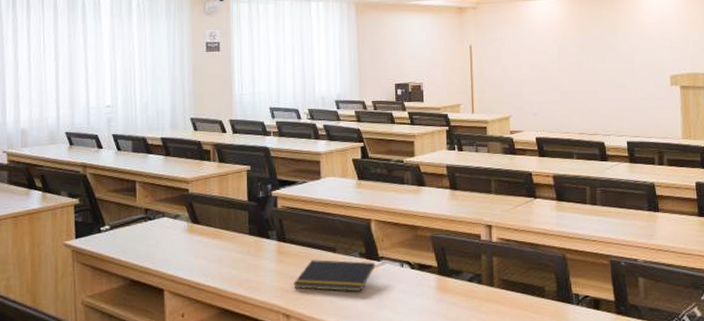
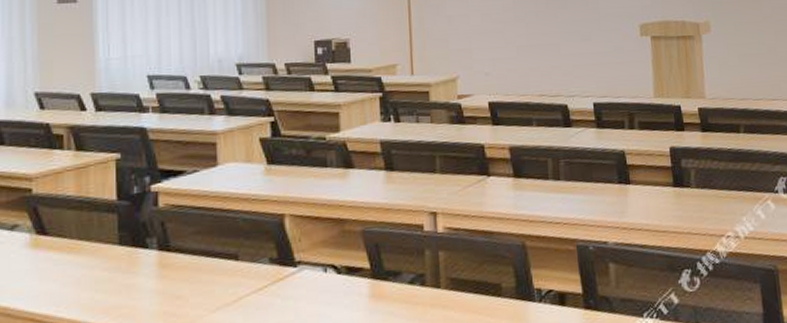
notepad: present [293,260,376,292] -> none [181,268,291,312]

